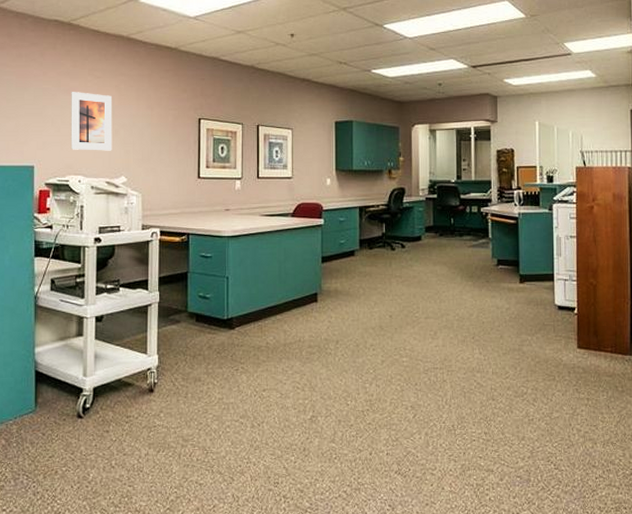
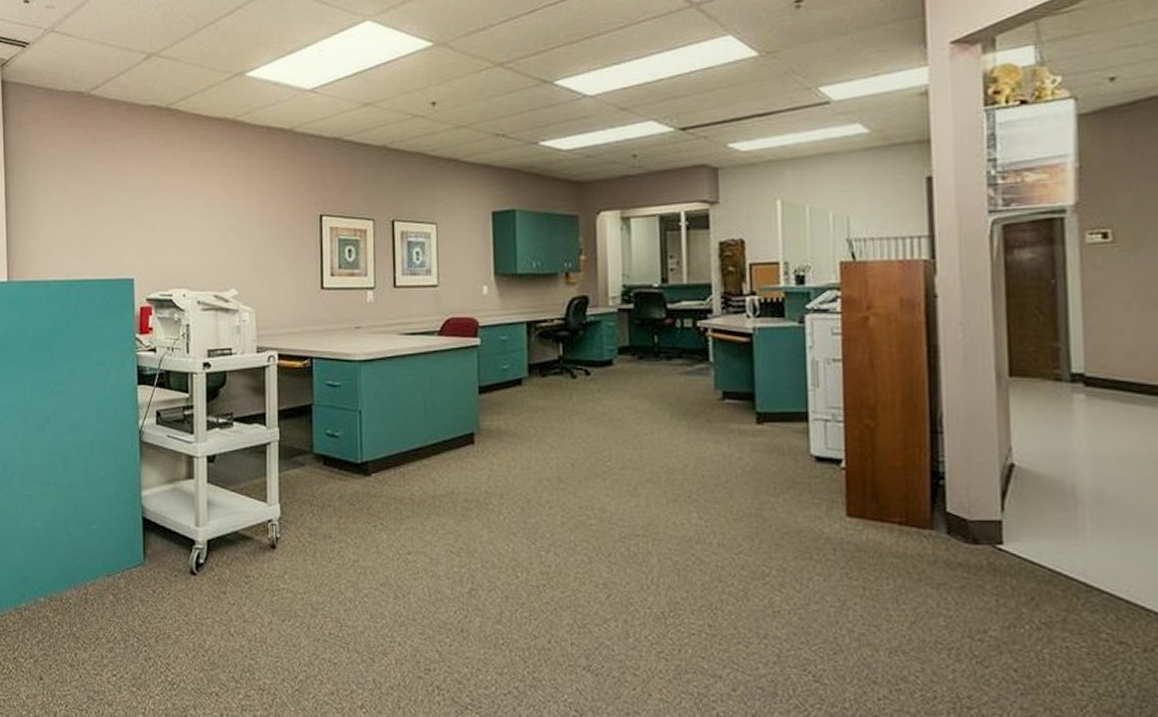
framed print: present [70,92,113,151] -> none [171,189,220,259]

